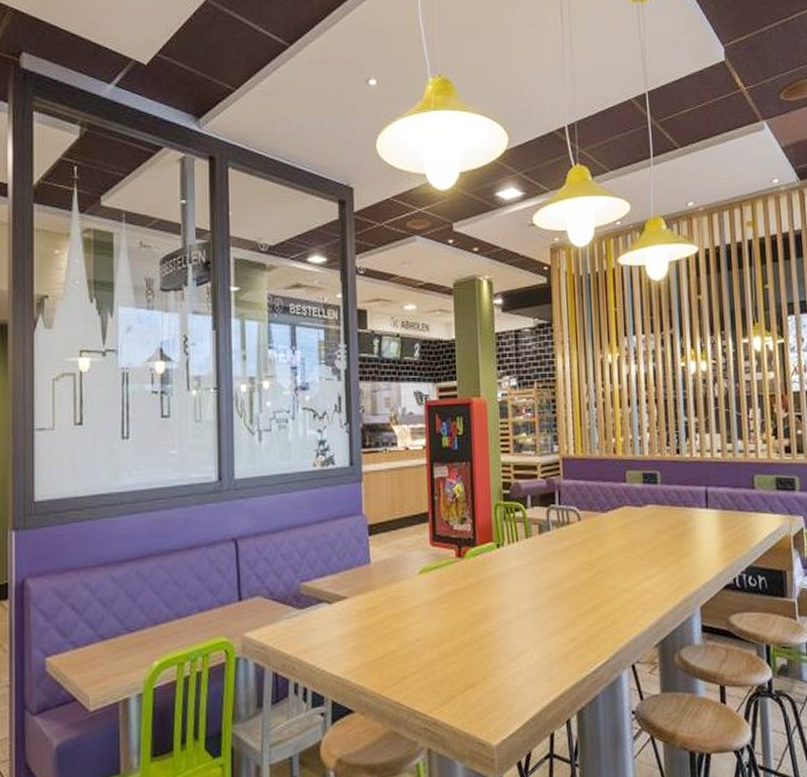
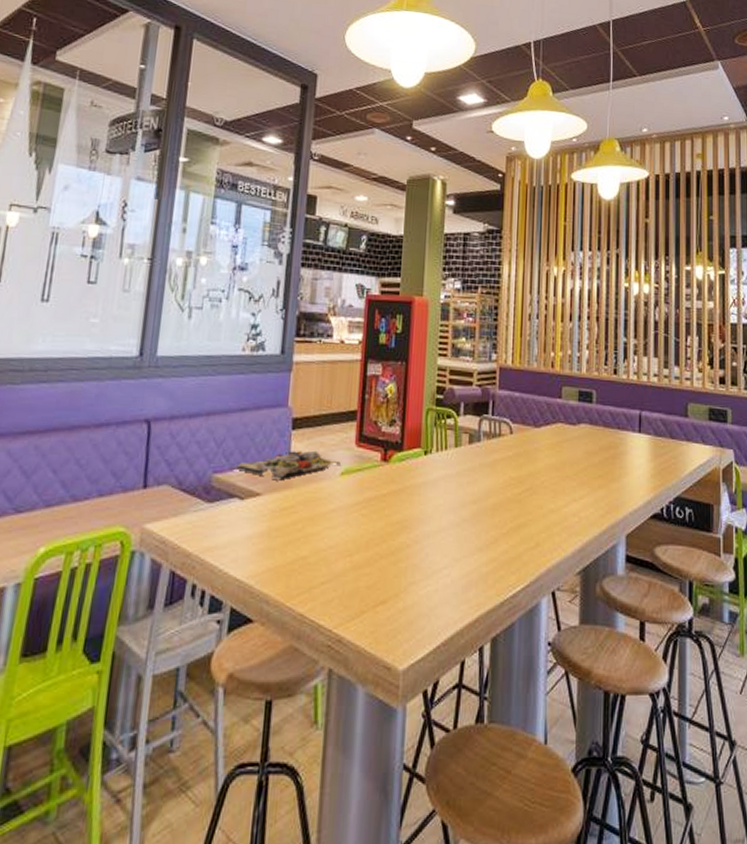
food tray: none [316,553,418,584] -> present [230,450,341,481]

